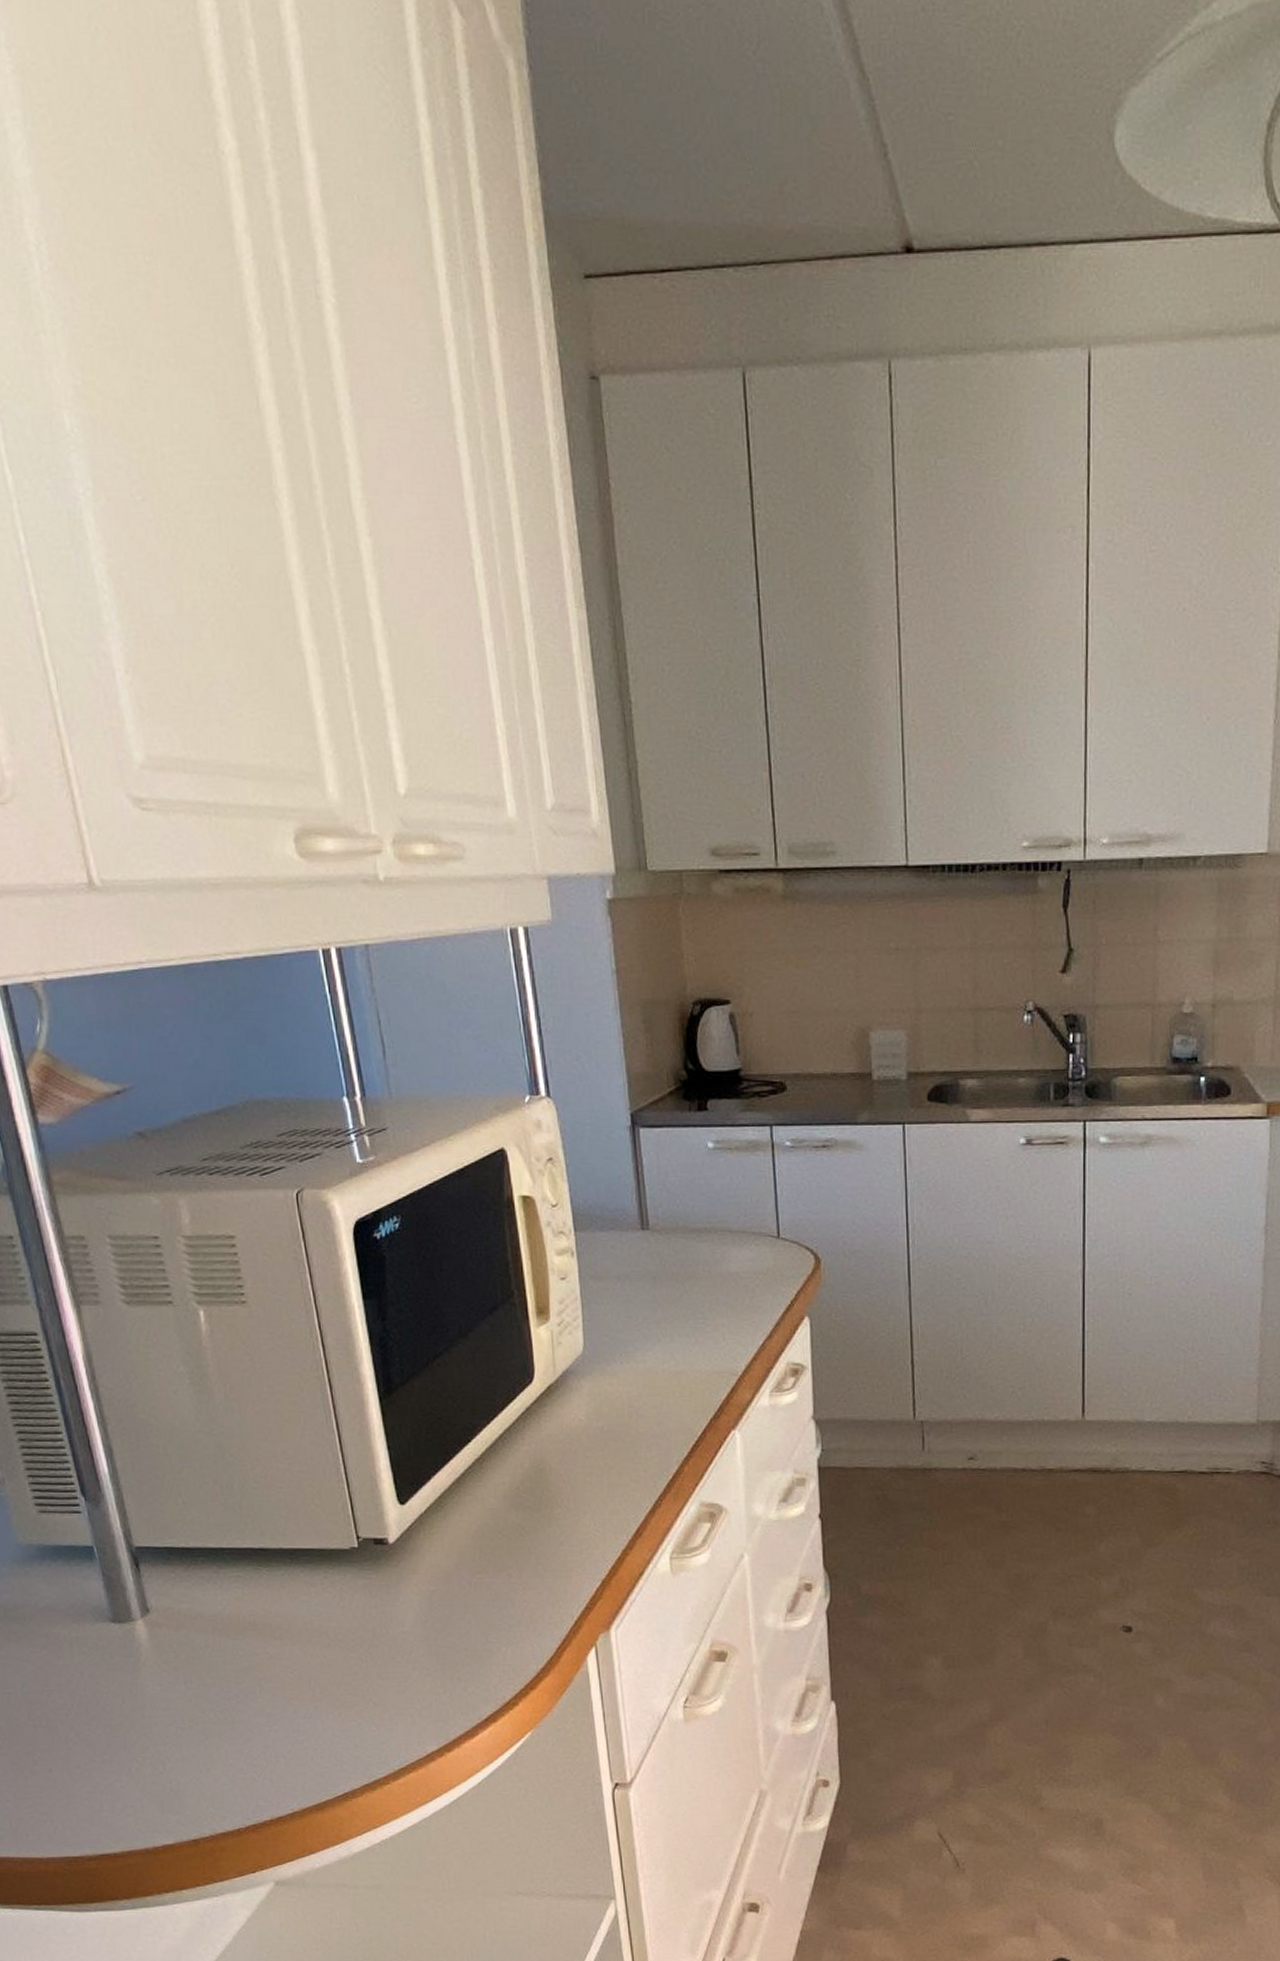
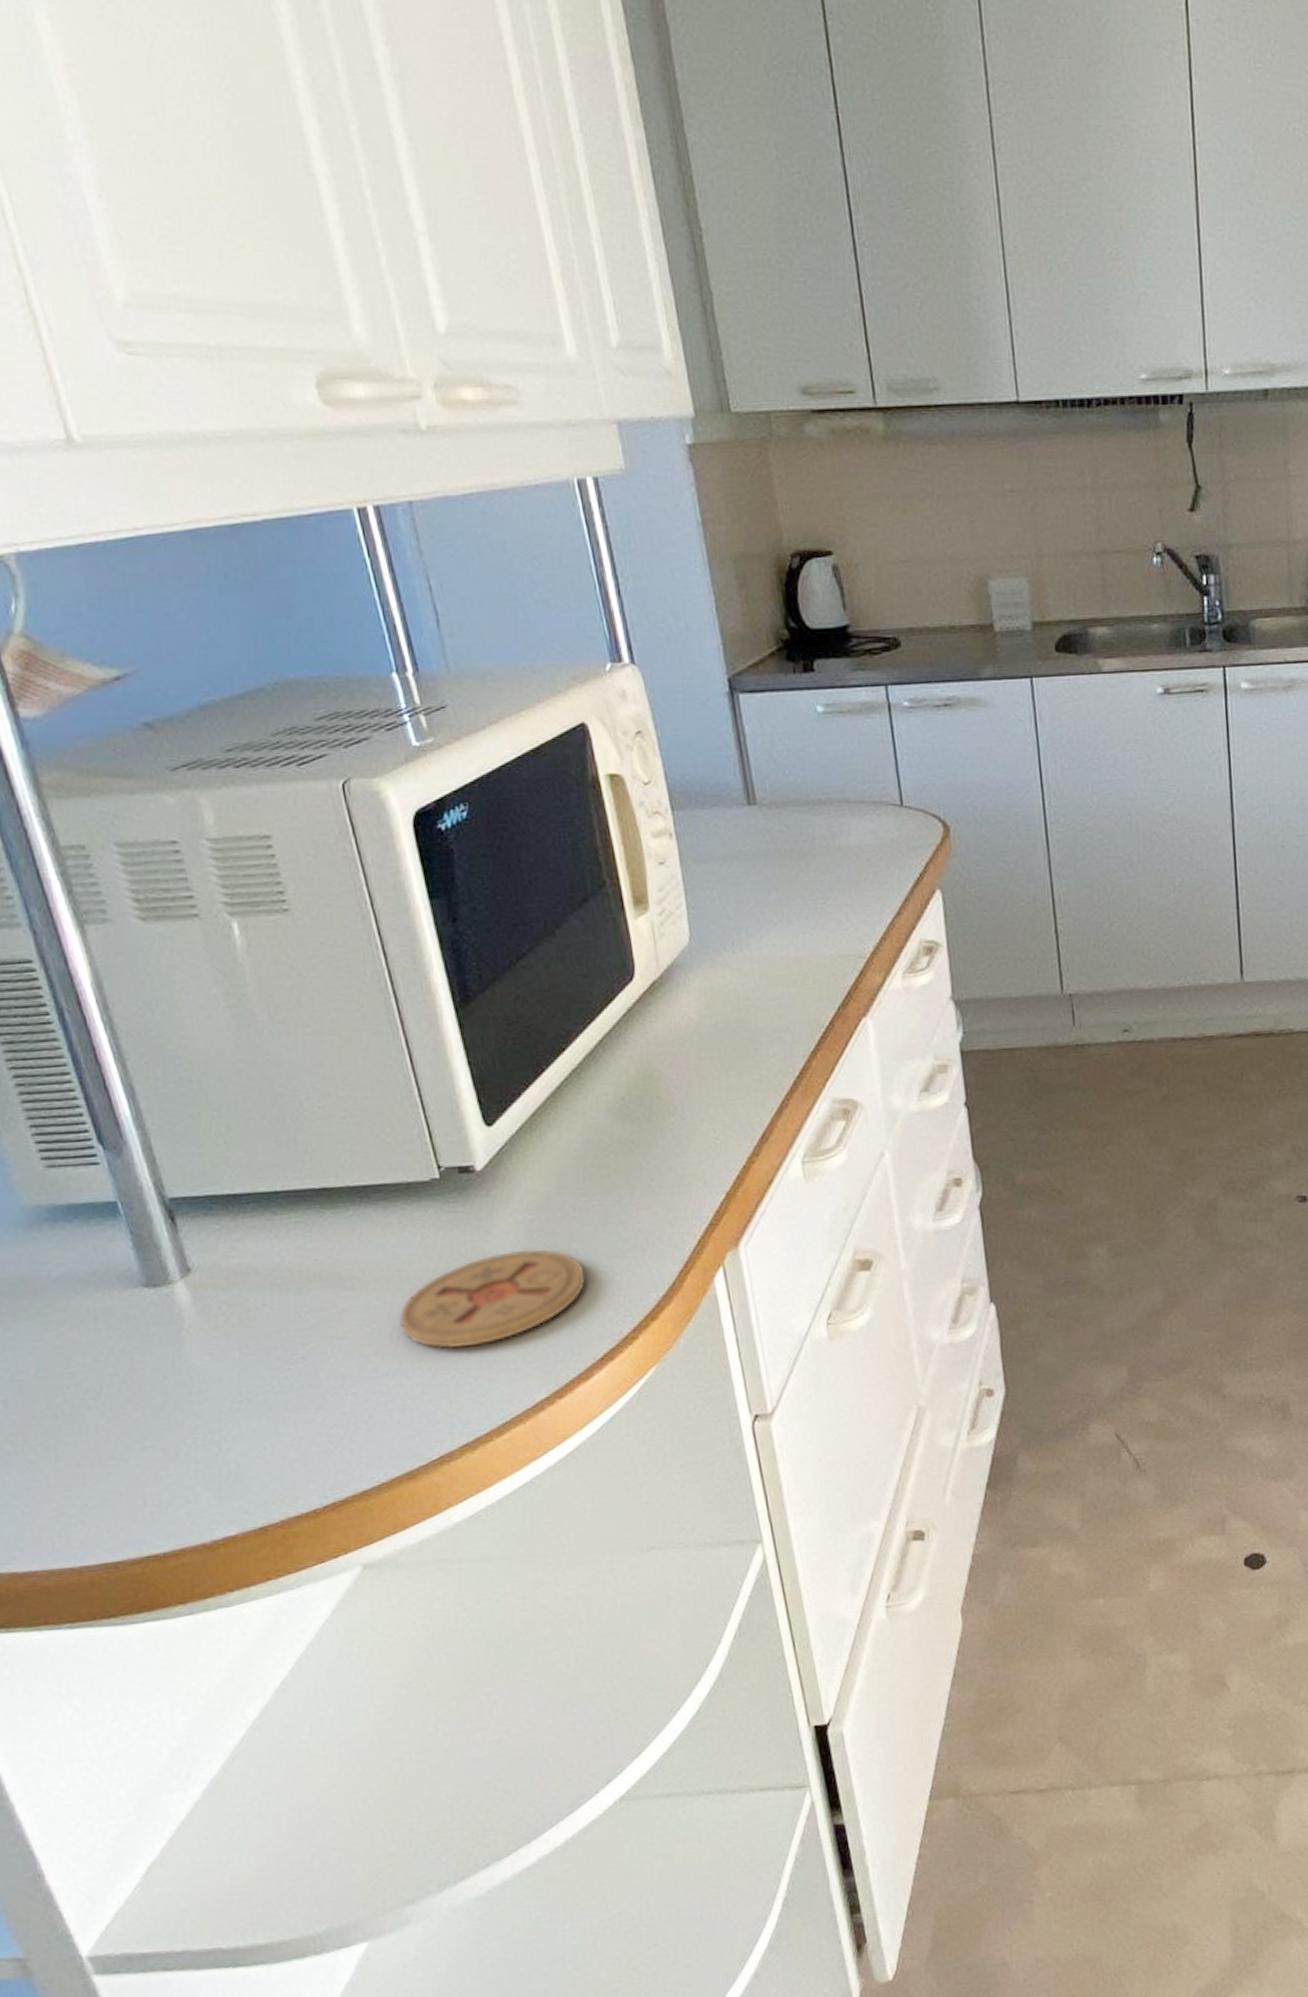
coaster: none [317,1617,477,1699] -> present [399,1248,586,1349]

